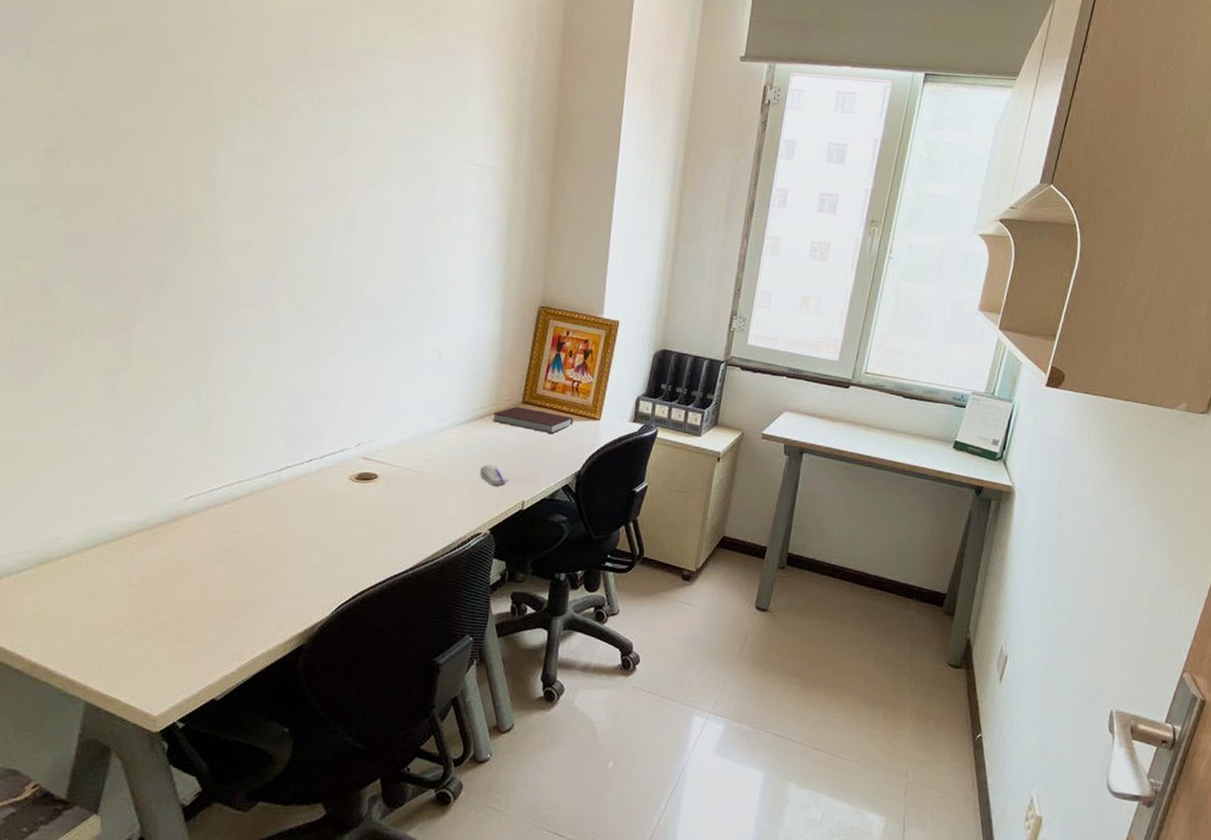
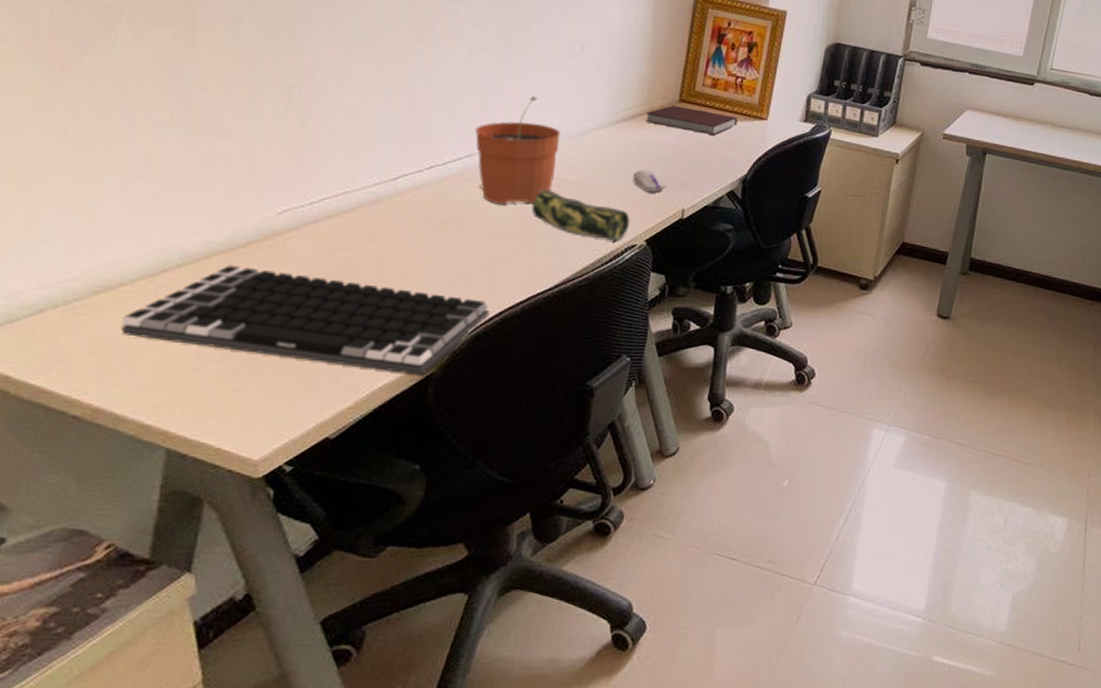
computer keyboard: none [57,543,354,646] -> present [121,265,490,375]
plant pot: none [347,397,420,495] -> present [474,95,561,206]
pencil case: none [392,481,477,529] -> present [531,189,630,241]

